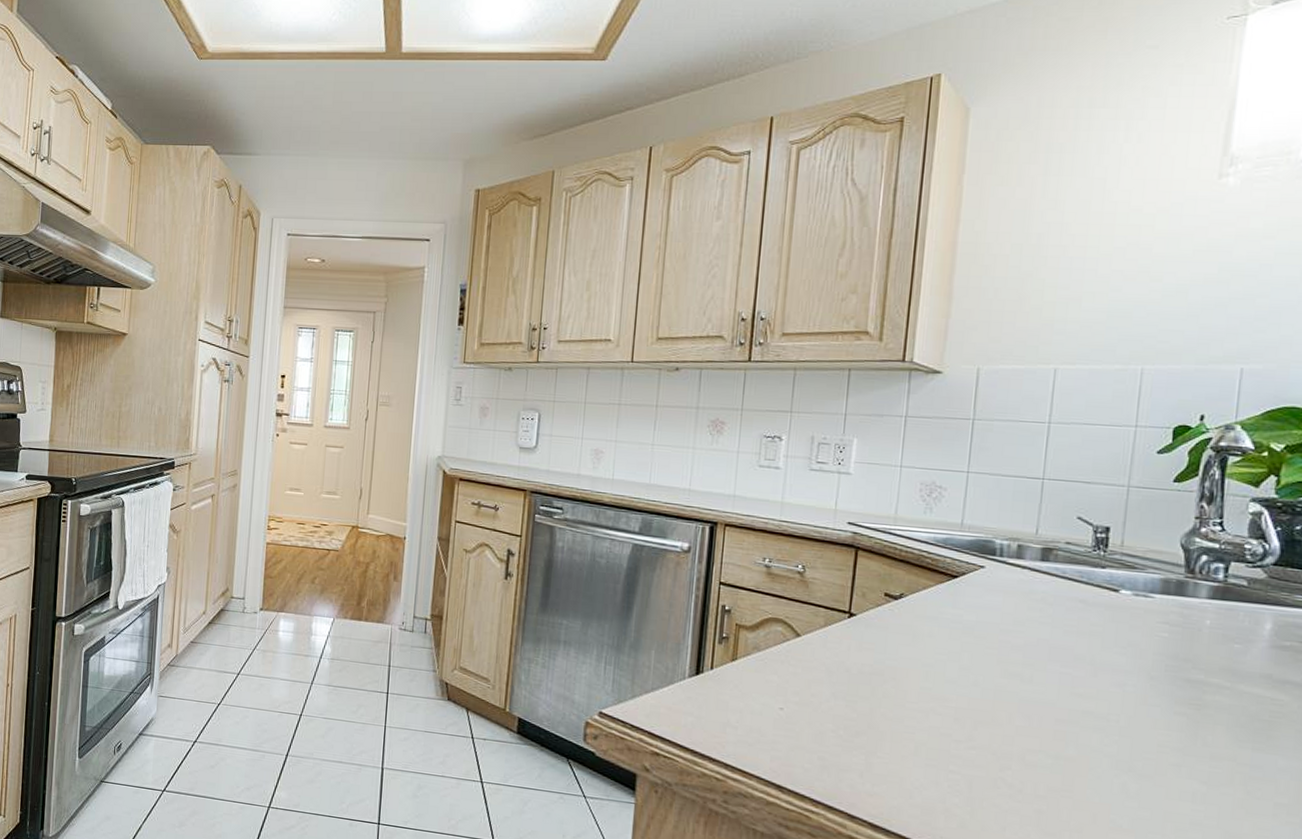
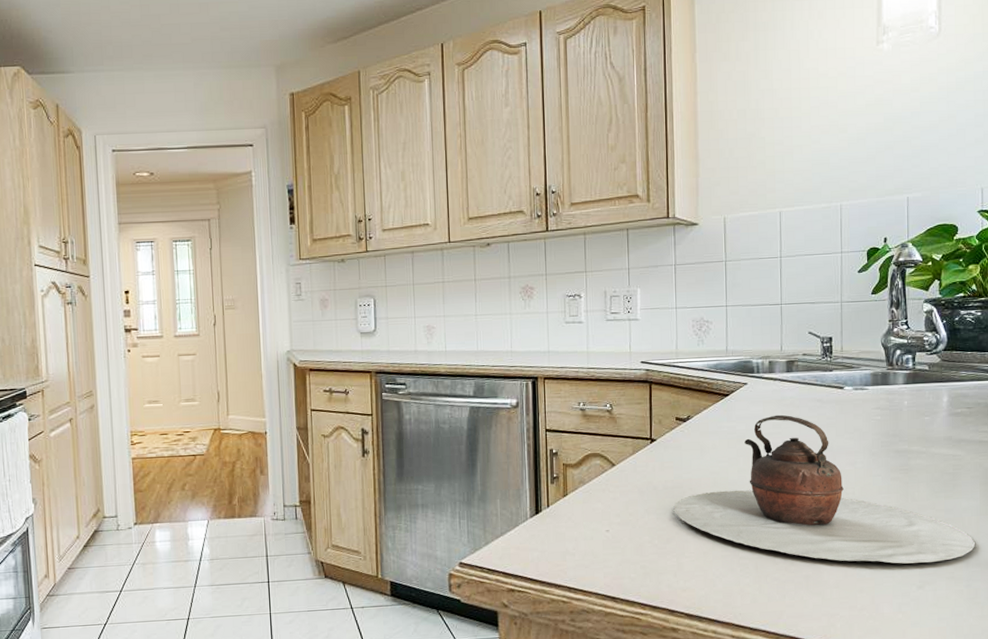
teapot: none [868,609,1292,830] -> present [673,414,975,564]

